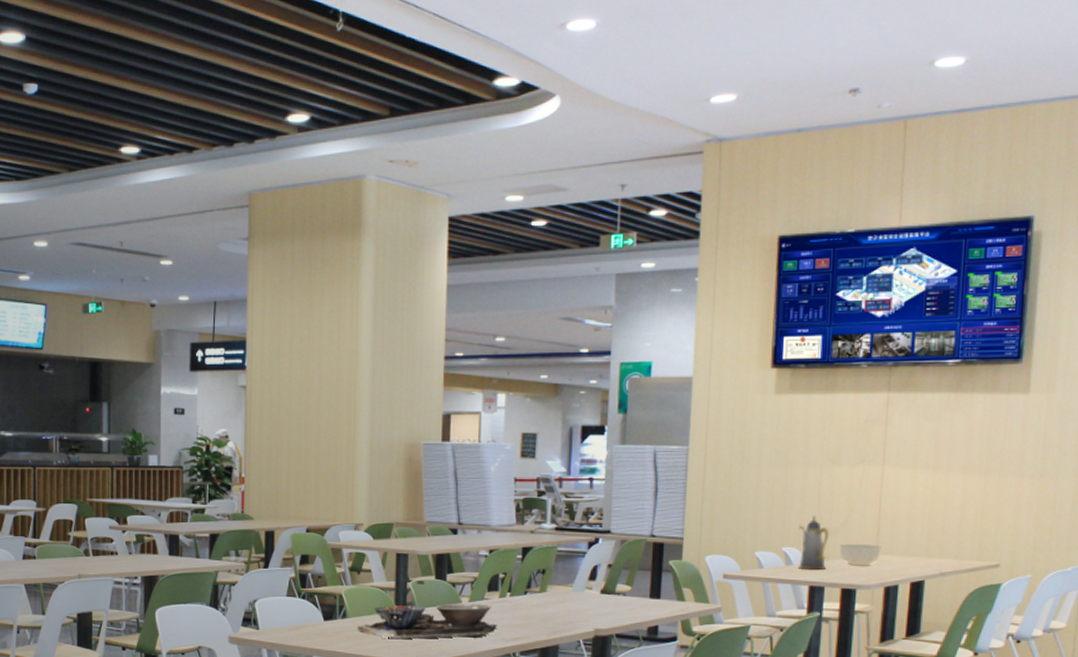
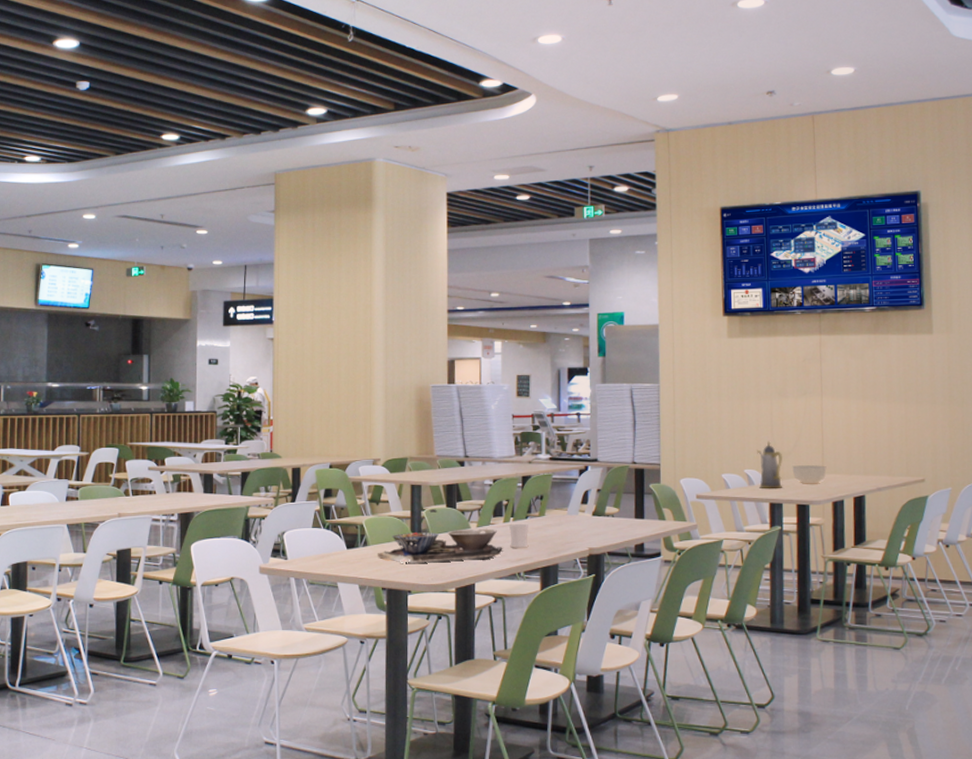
mug: none [505,599,527,626] -> present [509,523,529,548]

